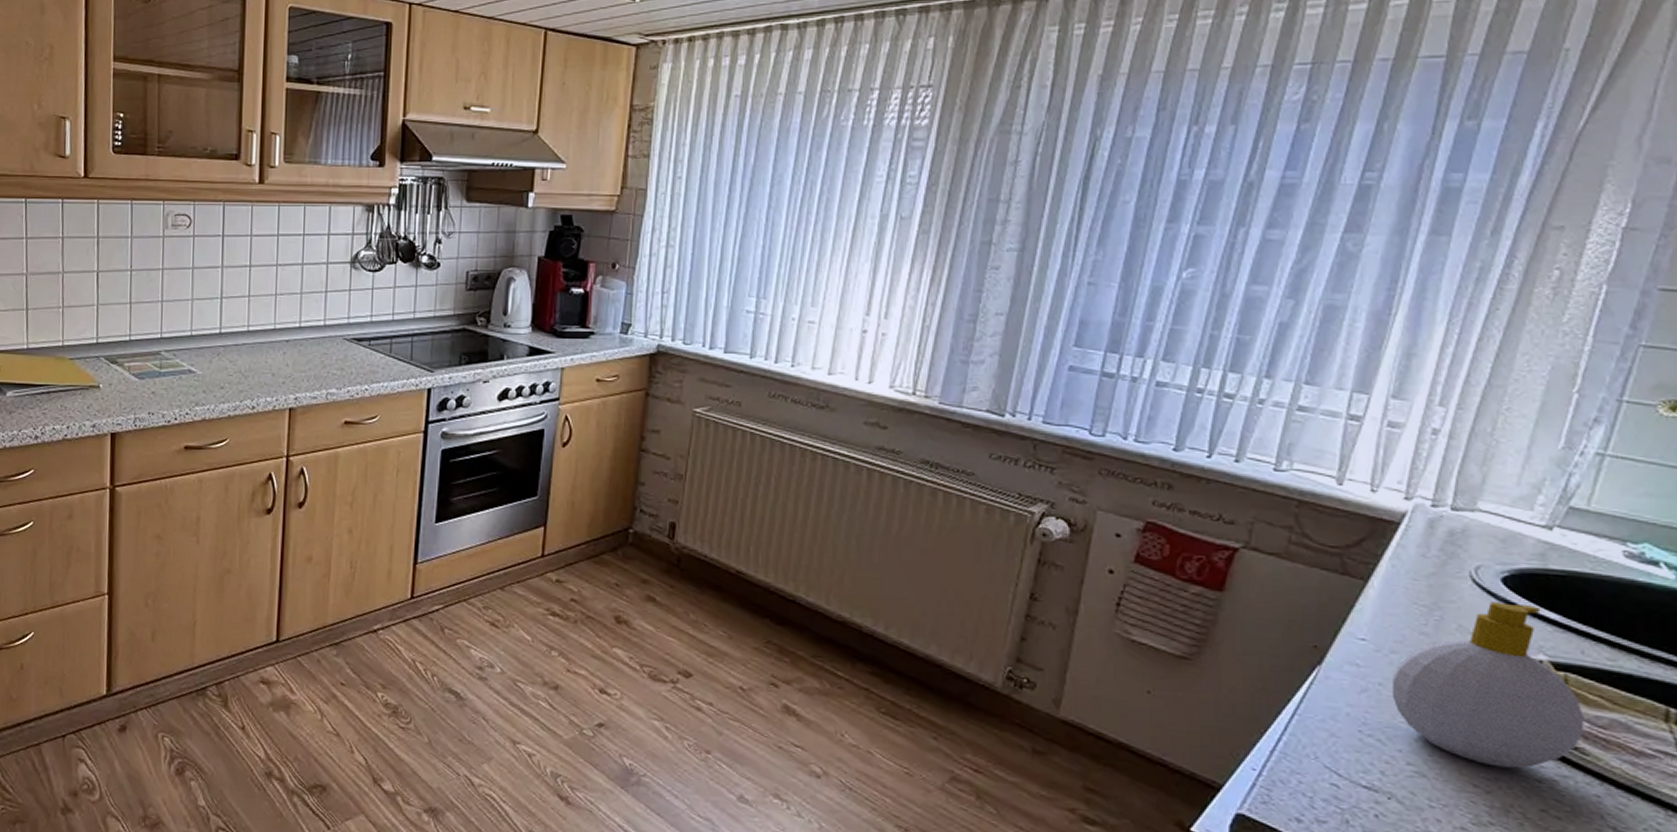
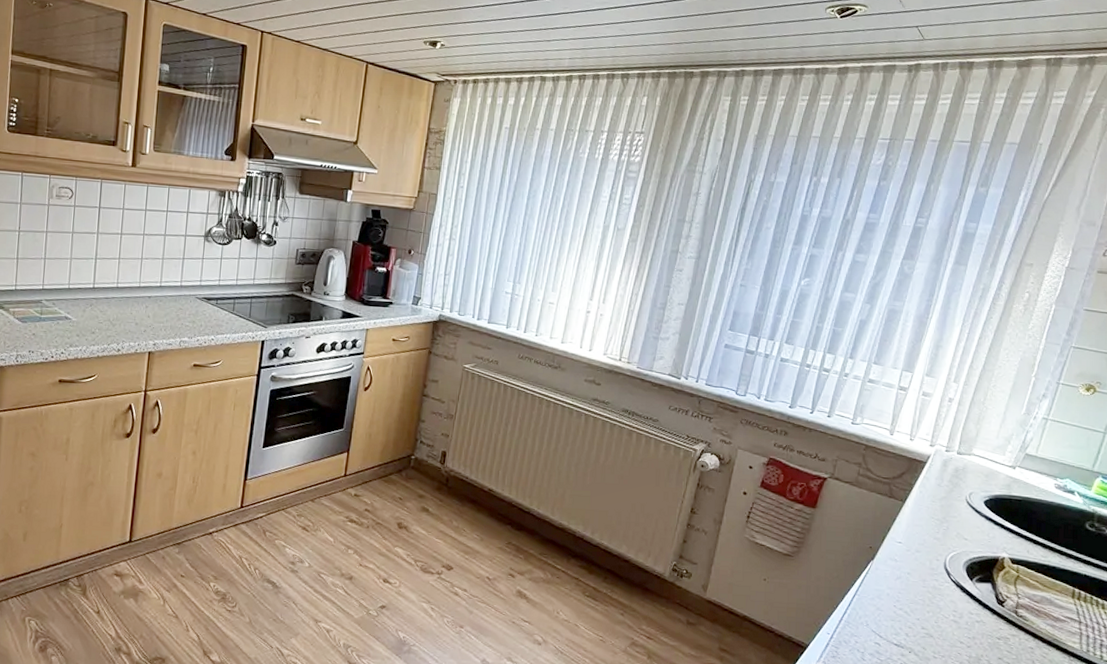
soap bottle: present [1391,602,1584,768] -> none [915,517,1027,630]

